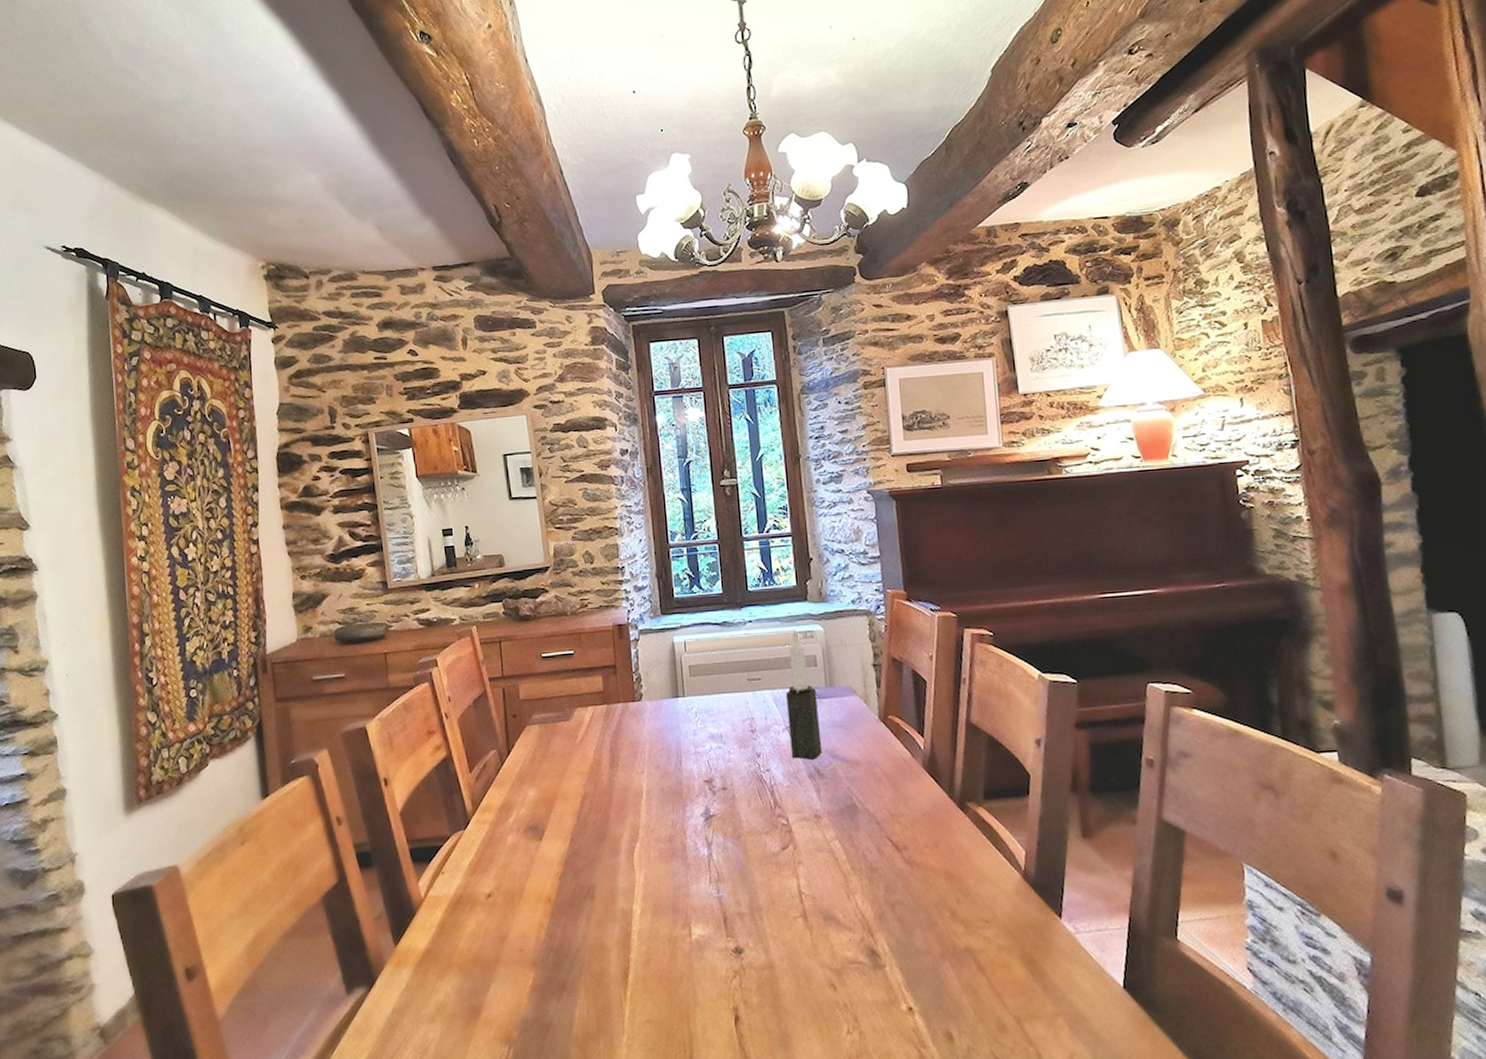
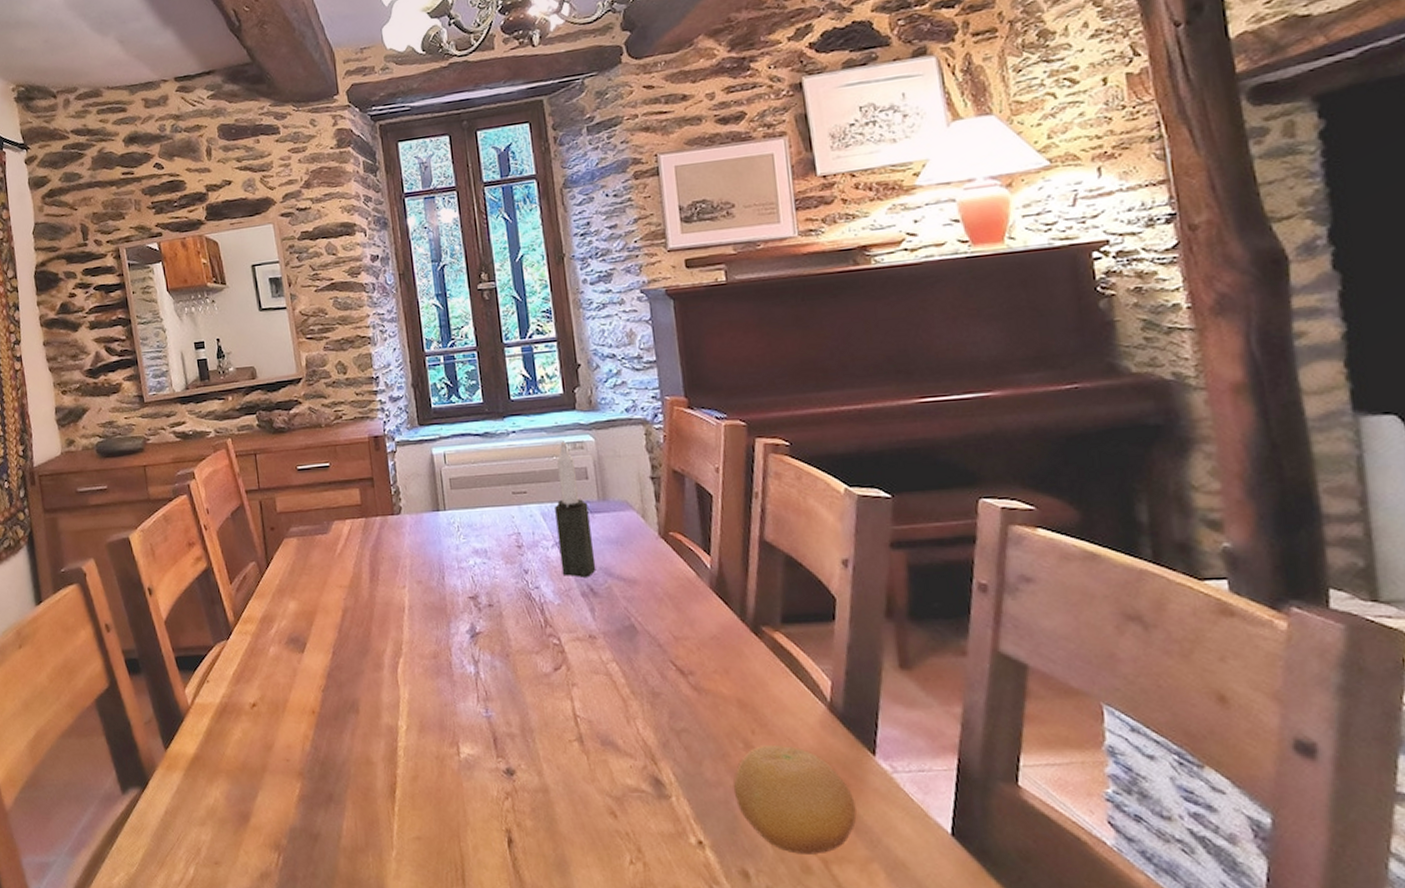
fruit: none [940,912,1045,1014] -> present [733,744,857,854]

